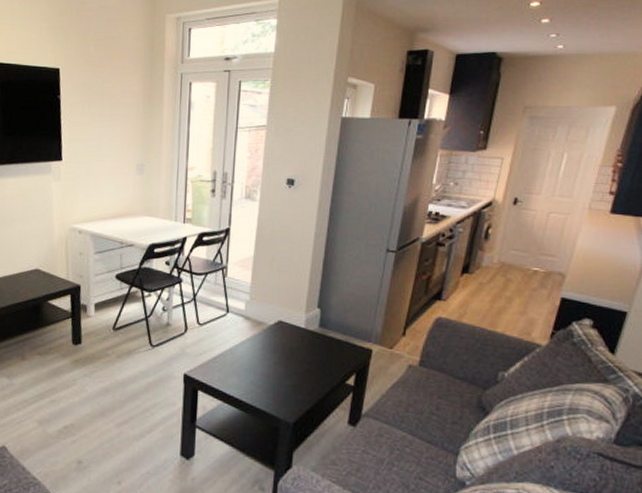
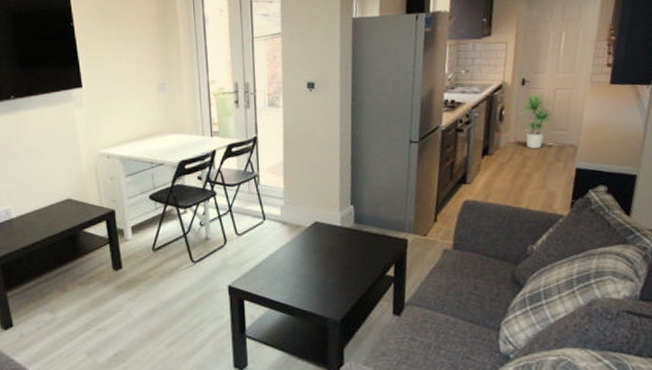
potted plant: none [507,213,547,272] -> present [519,92,557,149]

